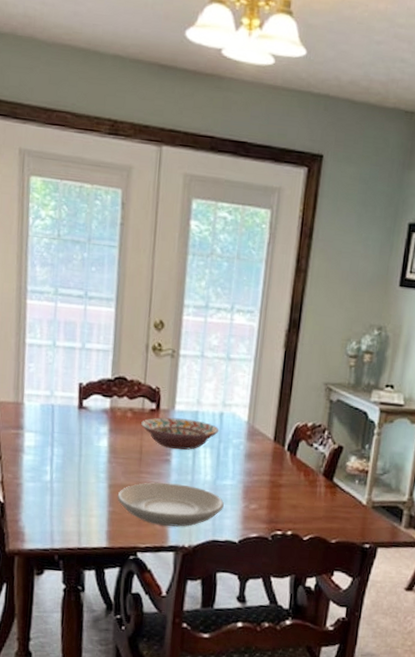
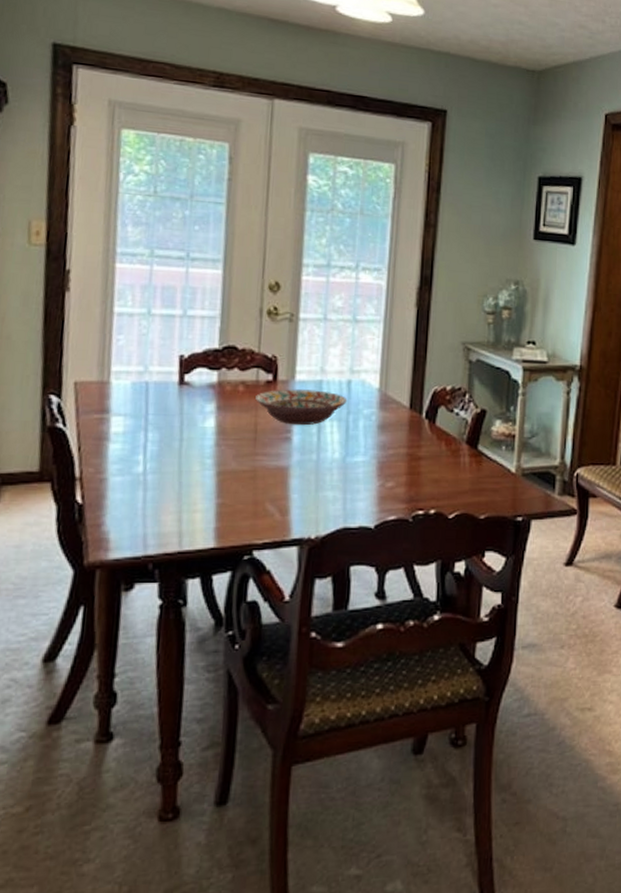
plate: present [117,482,224,527] -> none [227,464,356,515]

